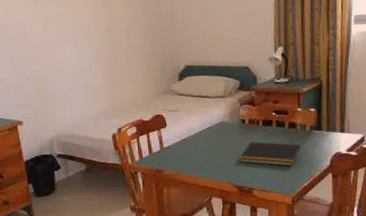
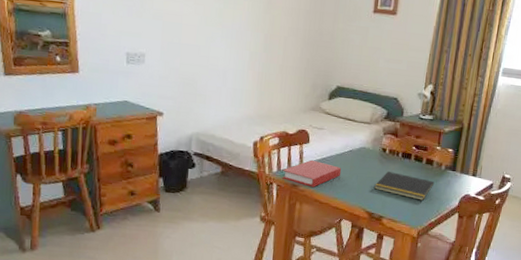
book: none [144,143,204,170] -> present [281,160,342,187]

